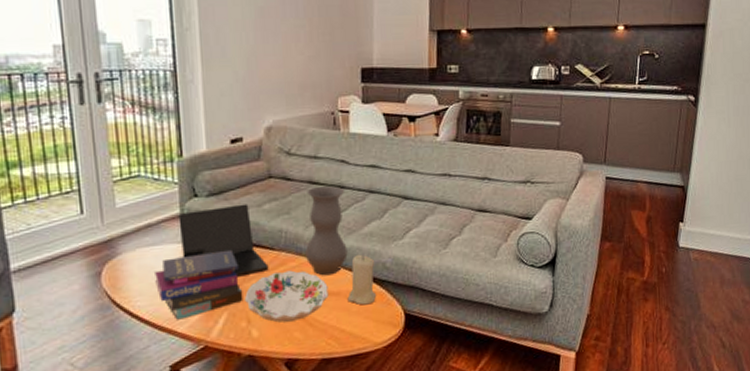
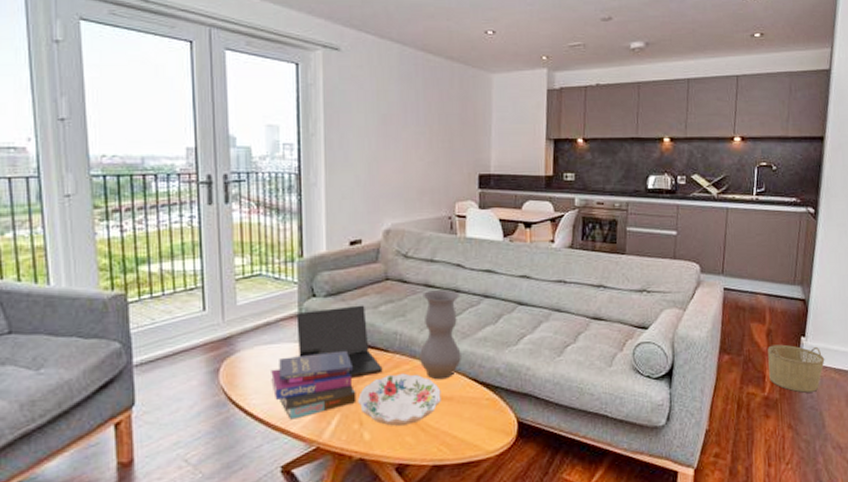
candle: present [347,254,377,305] -> none [460,359,490,412]
basket: none [647,230,702,276] -> present [768,344,825,393]

